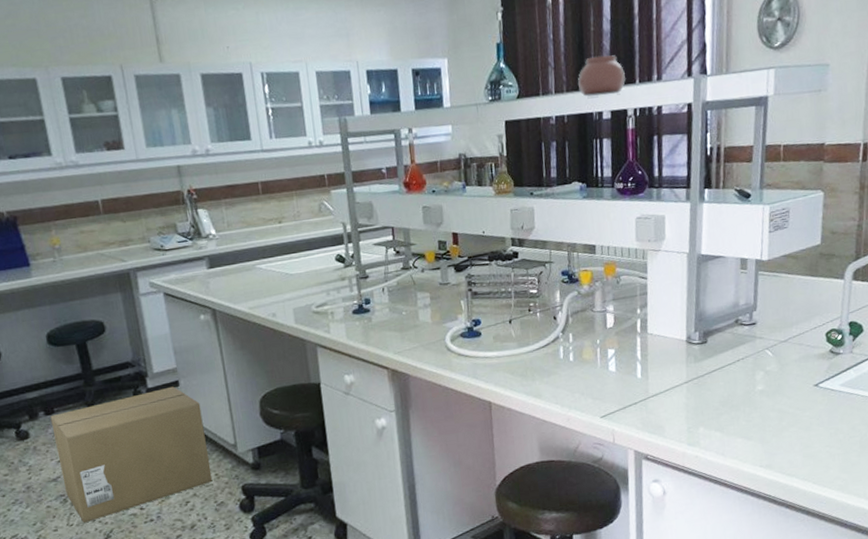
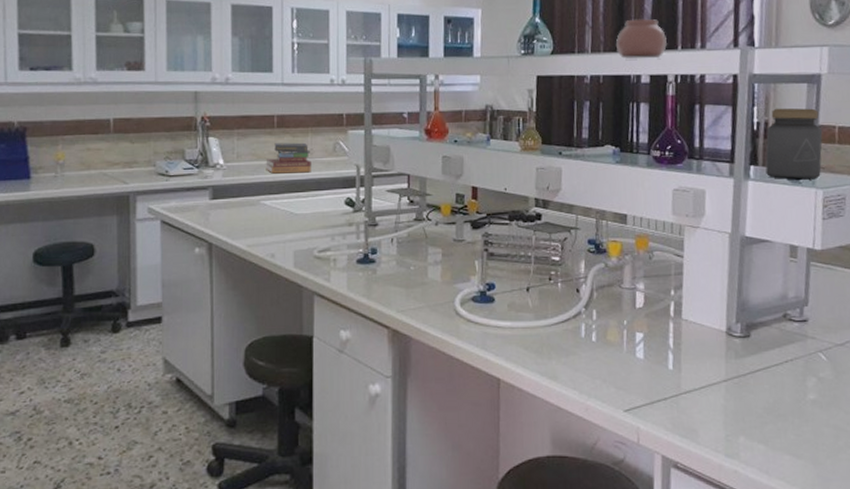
box: present [50,386,213,523] -> none [21,322,182,468]
books: none [255,206,301,239] -> present [266,142,311,174]
jar: none [718,129,769,199] -> present [765,108,823,180]

